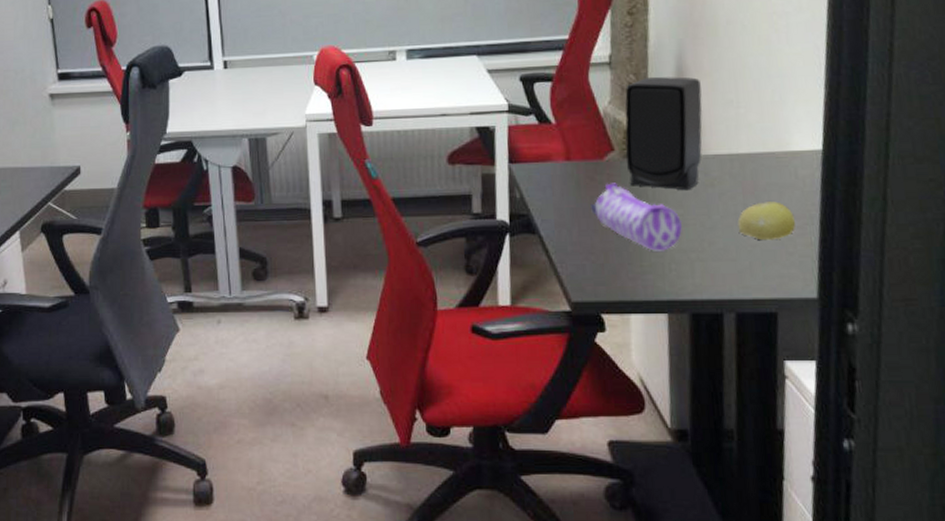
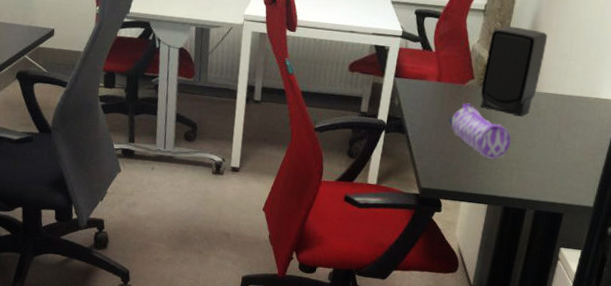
fruit: present [737,201,795,241] -> none [549,132,591,162]

